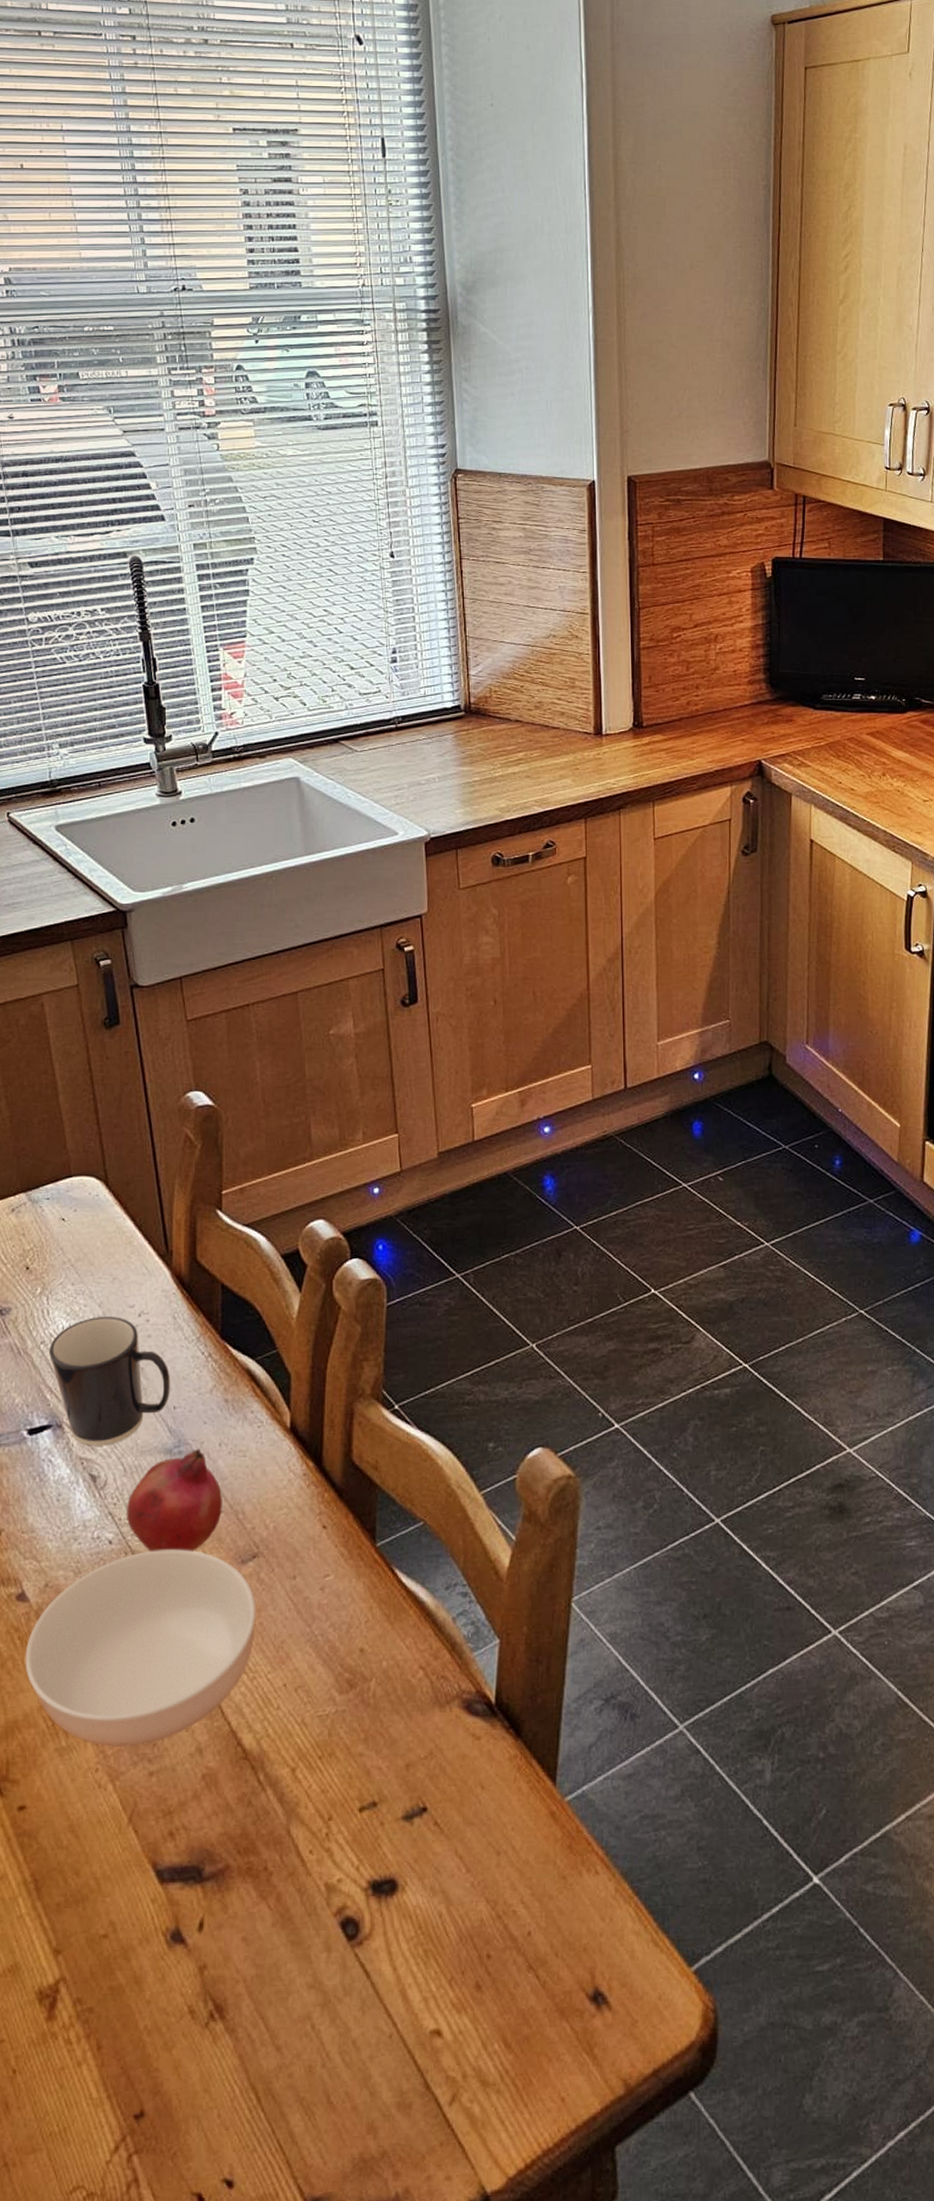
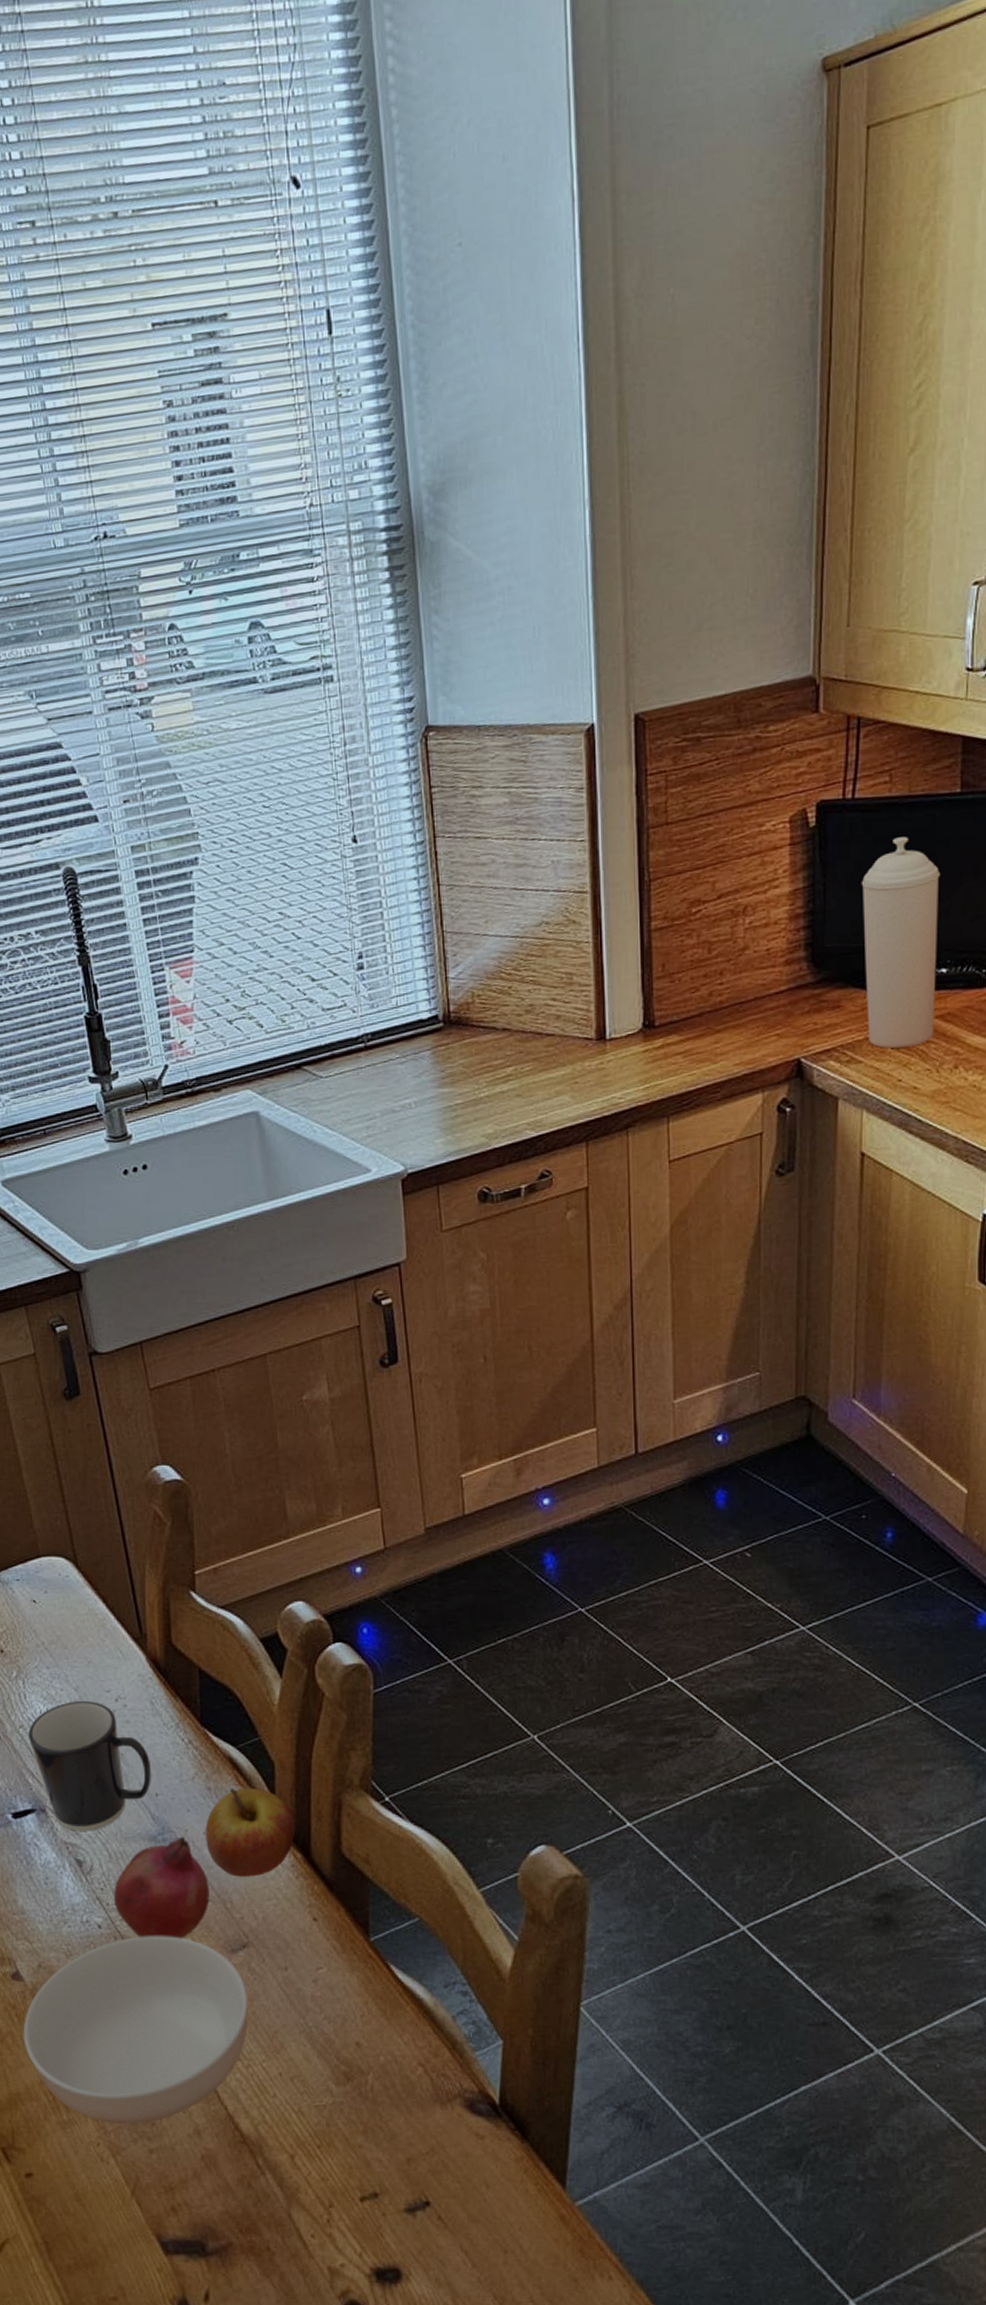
apple: none [221,1399,309,1487] -> present [205,1788,296,1877]
canister: none [807,591,868,756] -> present [861,836,940,1049]

